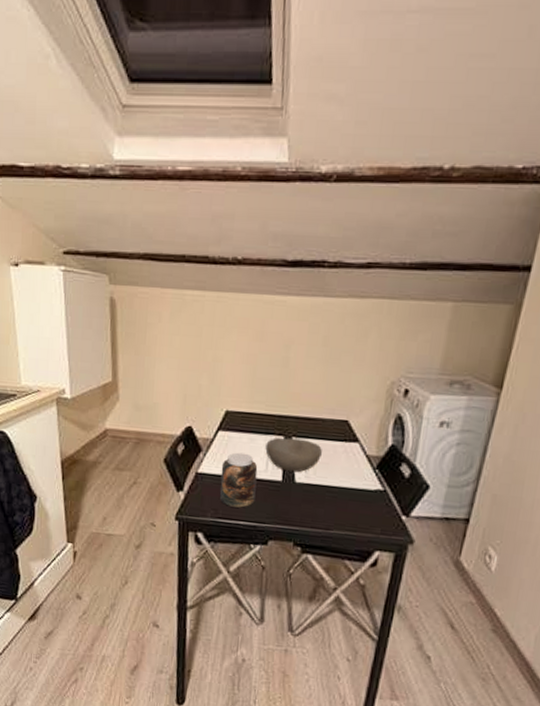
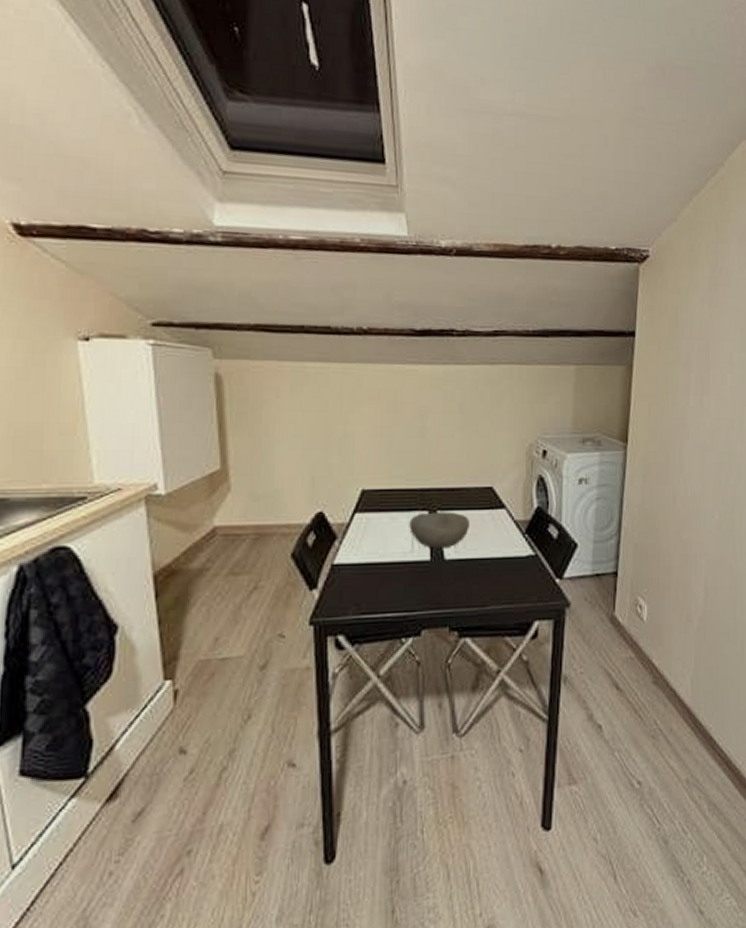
jar: present [220,452,258,508] -> none [361,535,403,598]

